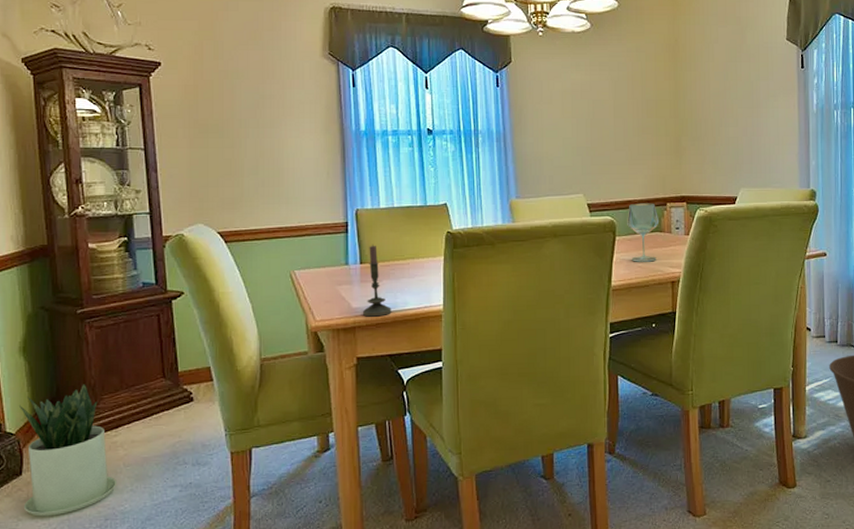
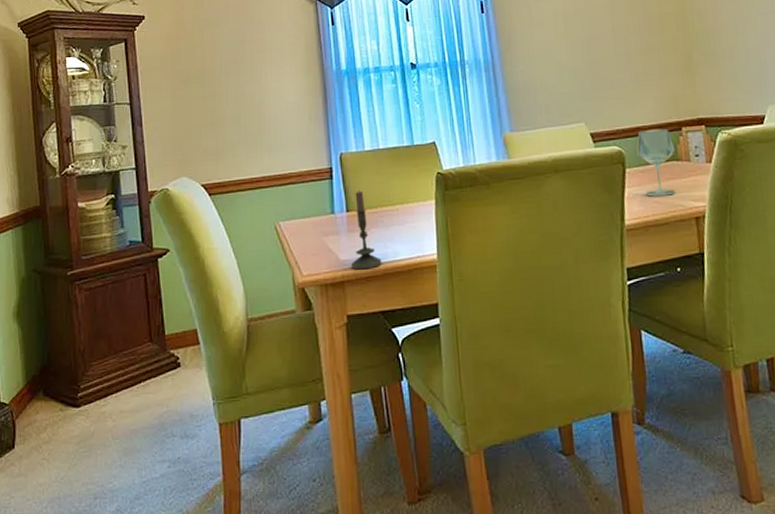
planter: present [19,384,117,517] -> none [13,350,106,494]

